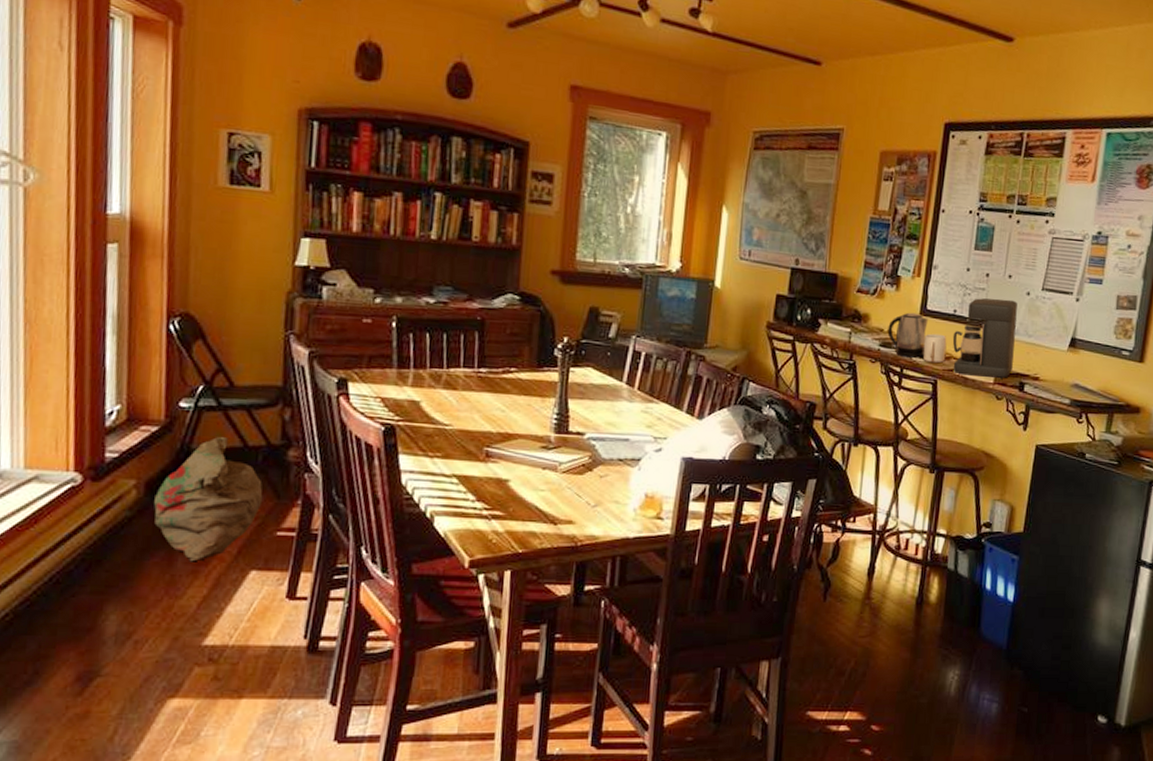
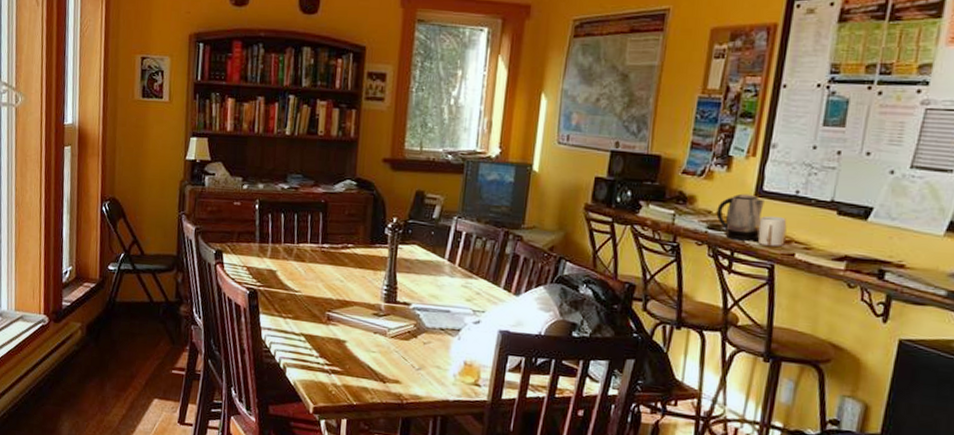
bag: present [154,436,263,562] -> none [92,293,163,389]
coffee maker: present [952,298,1017,378] -> none [793,177,877,265]

